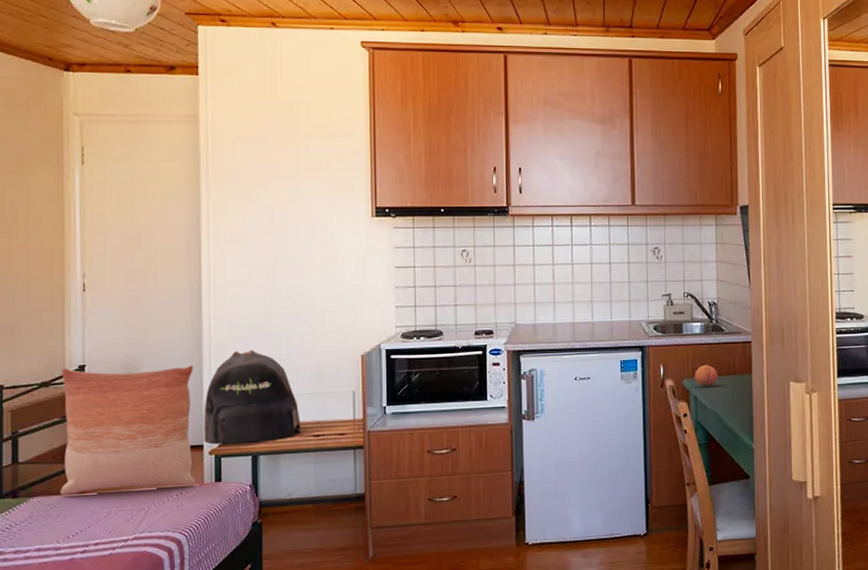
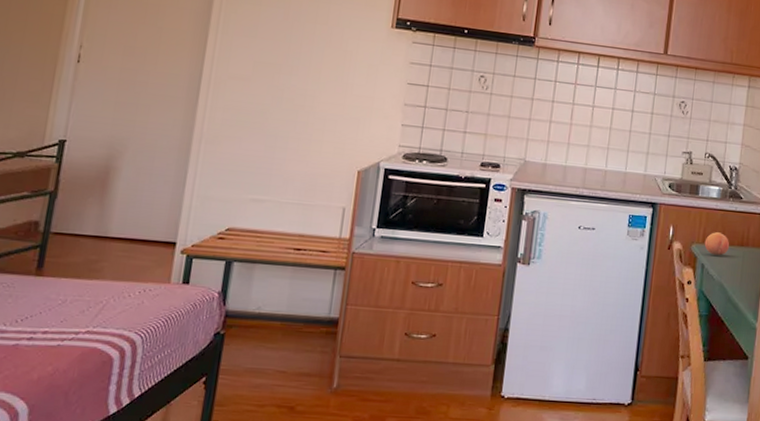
pillow: present [60,365,196,495] -> none [16,140,180,284]
backpack: present [204,349,301,445] -> none [178,148,284,248]

